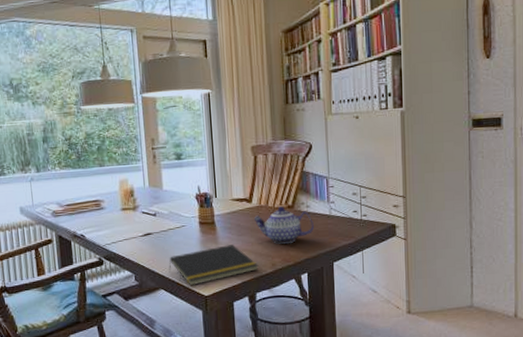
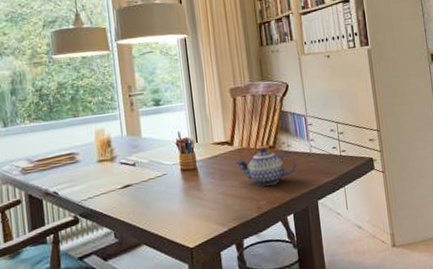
notepad: present [169,245,259,286] -> none [150,190,245,239]

